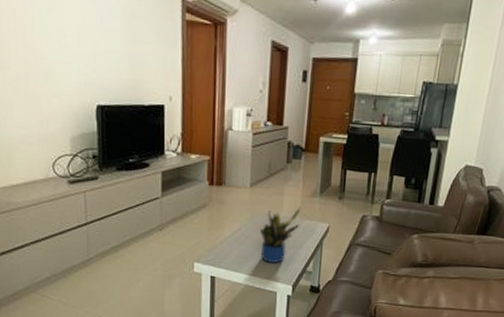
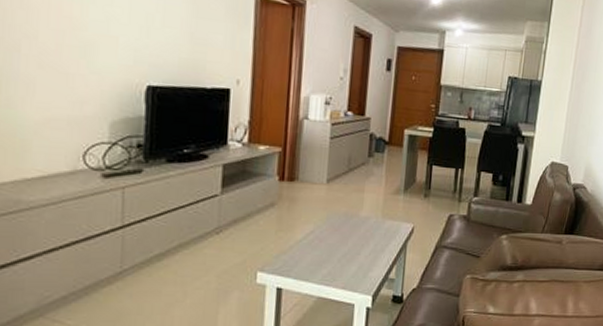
potted plant: present [260,207,301,264] -> none [337,205,384,271]

